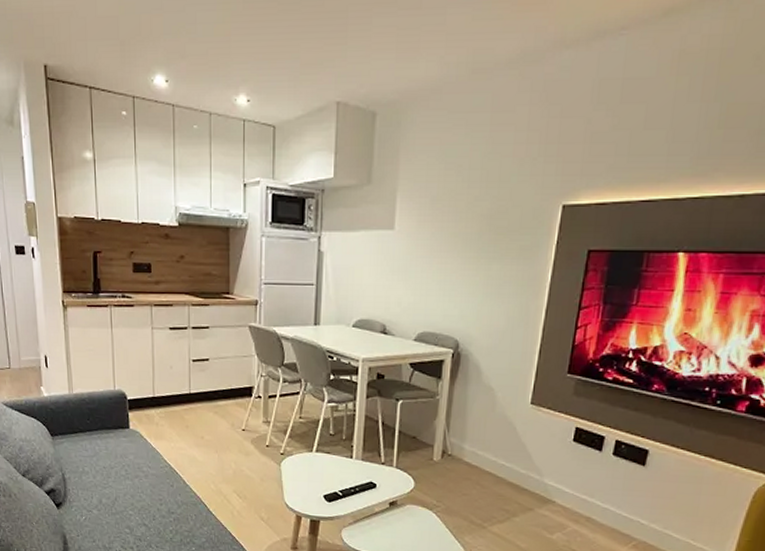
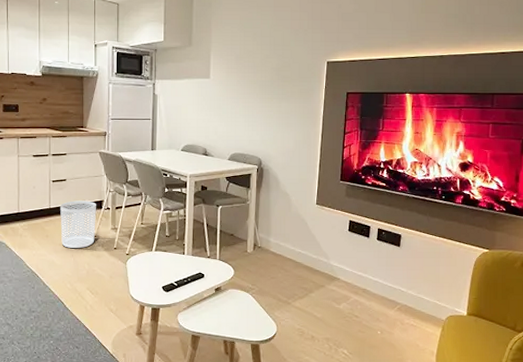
waste bin: none [202,385,245,444] -> present [60,201,96,249]

